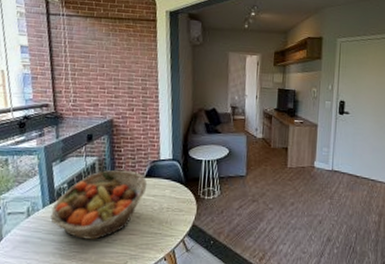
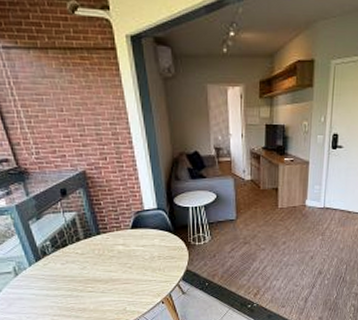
fruit basket: present [50,169,148,240] -> none [39,223,135,292]

